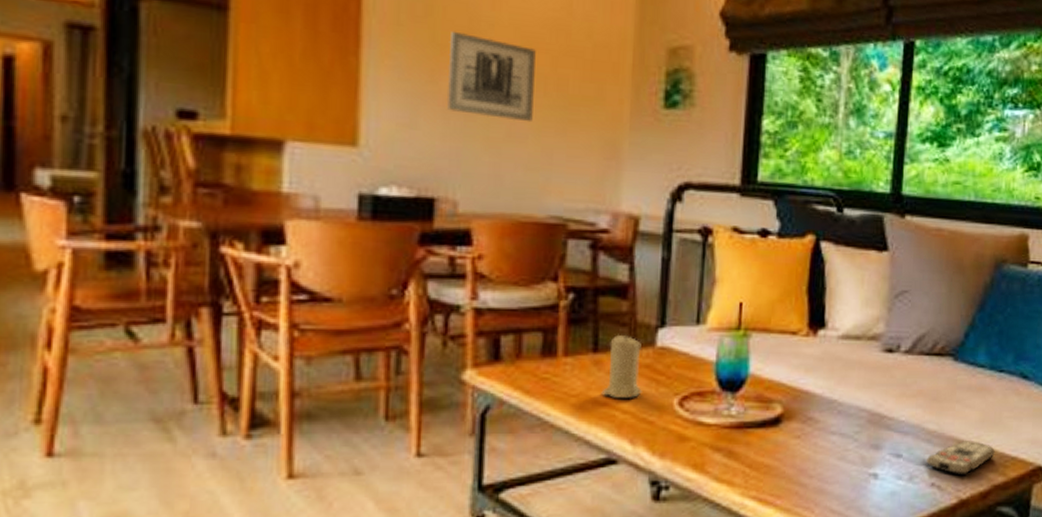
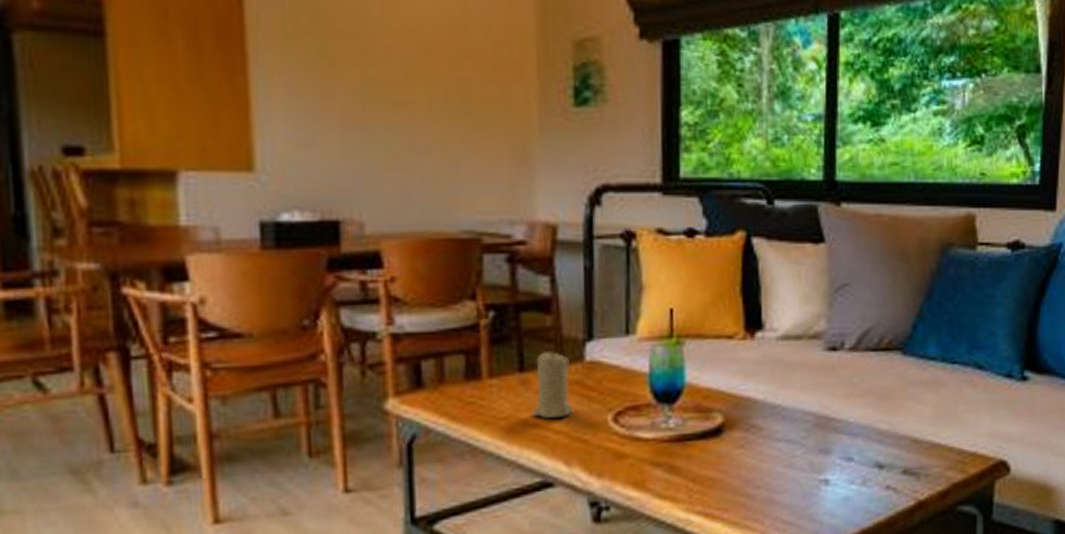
wall art: present [446,31,536,123] -> none [340,39,436,132]
remote control: present [927,441,995,476] -> none [880,438,952,476]

